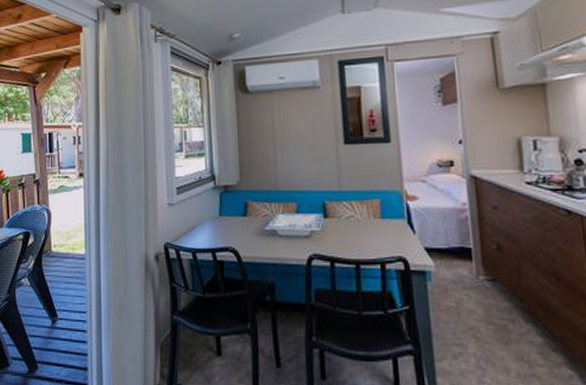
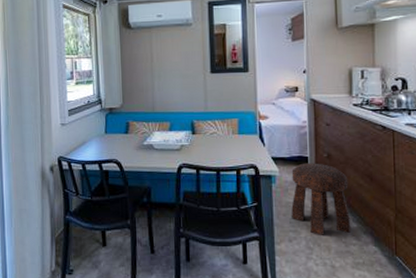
stool: none [451,256,534,352] -> present [291,163,350,235]

